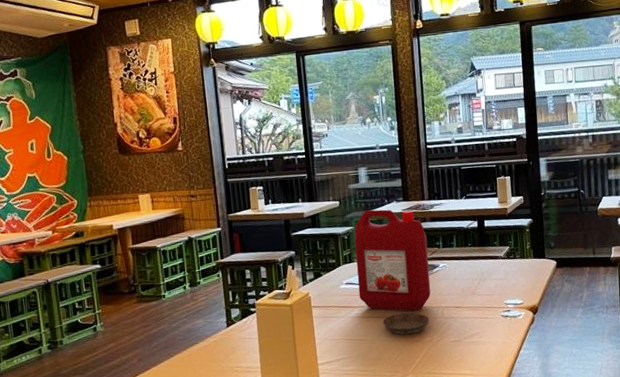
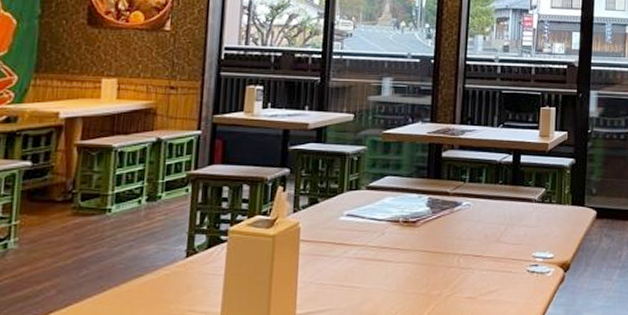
ketchup jug: present [354,209,431,312] -> none [361,128,452,257]
saucer: present [382,312,430,335] -> none [385,258,443,285]

